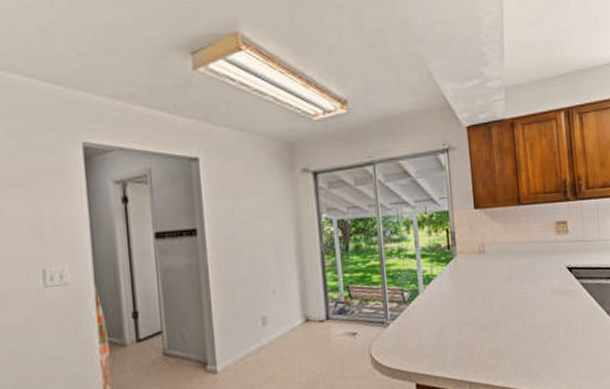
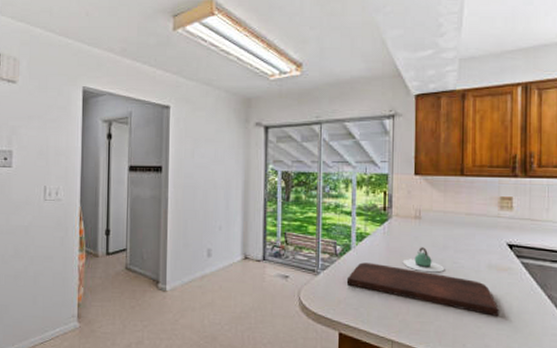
cutting board: none [418,305,566,340] -> present [346,262,499,316]
teapot: none [471,281,513,307] -> present [402,247,445,273]

